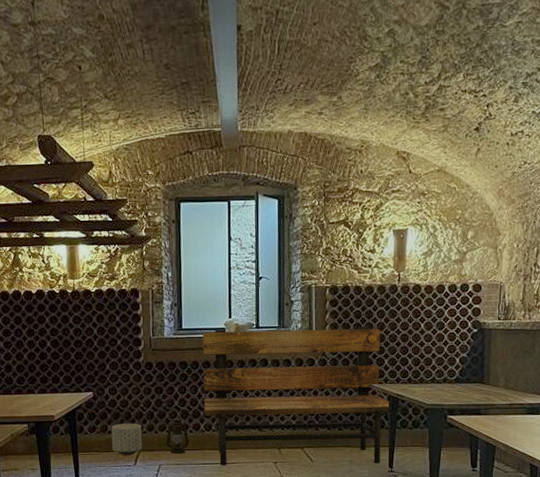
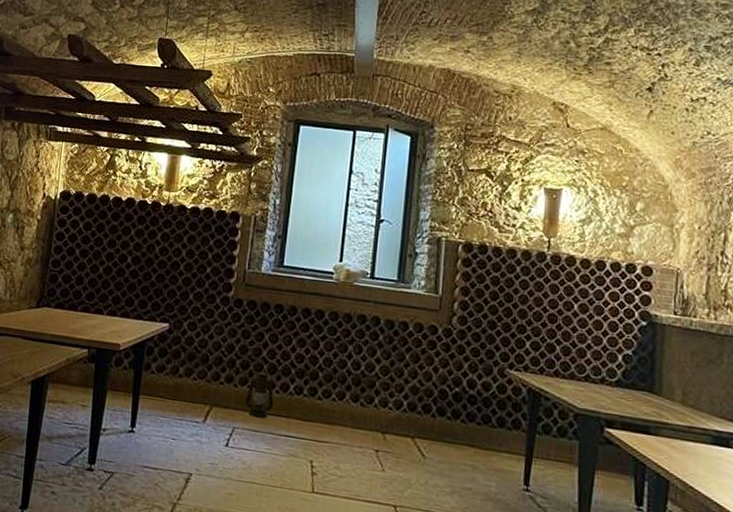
planter: present [111,423,142,455] -> none [180,367,219,409]
bench: present [202,326,390,465] -> none [295,272,530,477]

